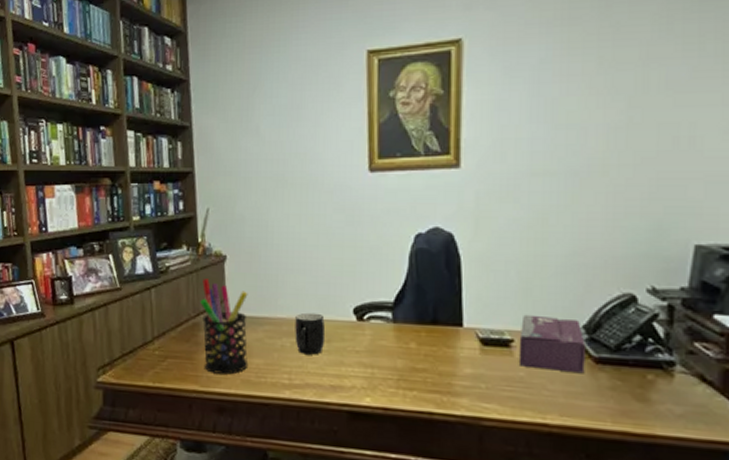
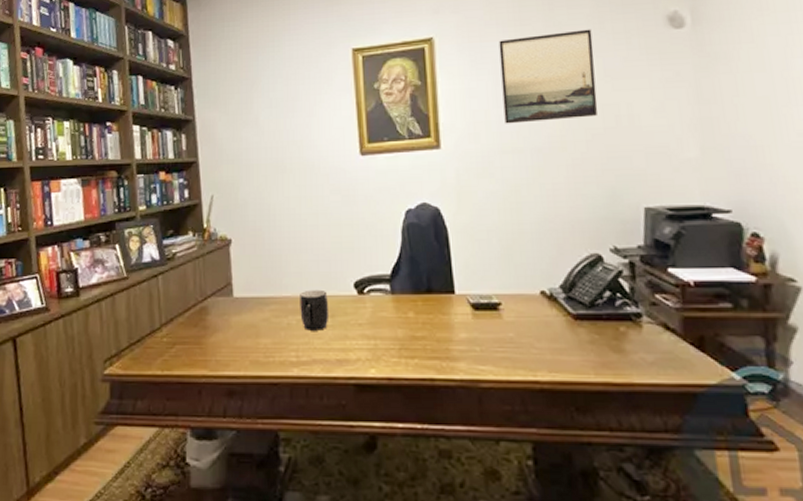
pen holder: present [200,278,249,374] -> none [207,263,257,357]
tissue box: present [518,314,585,374] -> none [505,278,566,331]
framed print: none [538,31,656,142] -> present [499,29,598,124]

